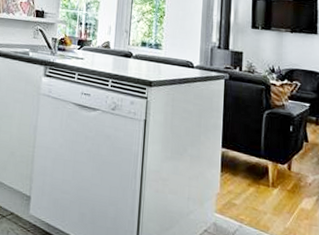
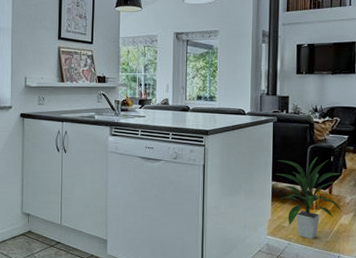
indoor plant: none [227,123,305,224] -> present [276,157,344,239]

